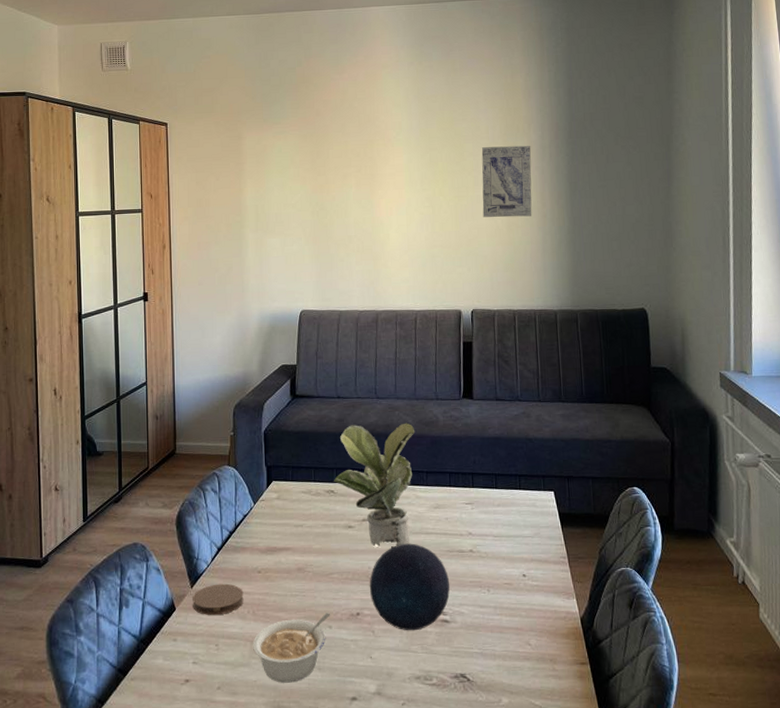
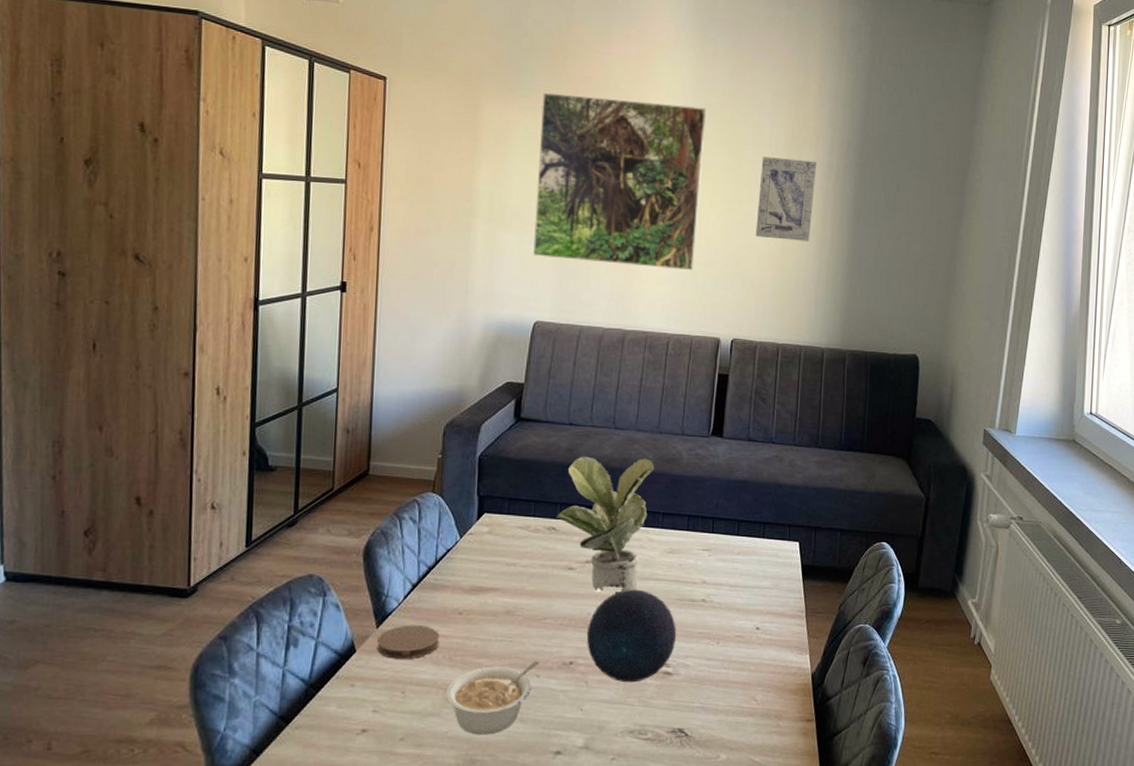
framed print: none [291,113,432,255] -> present [533,92,707,271]

